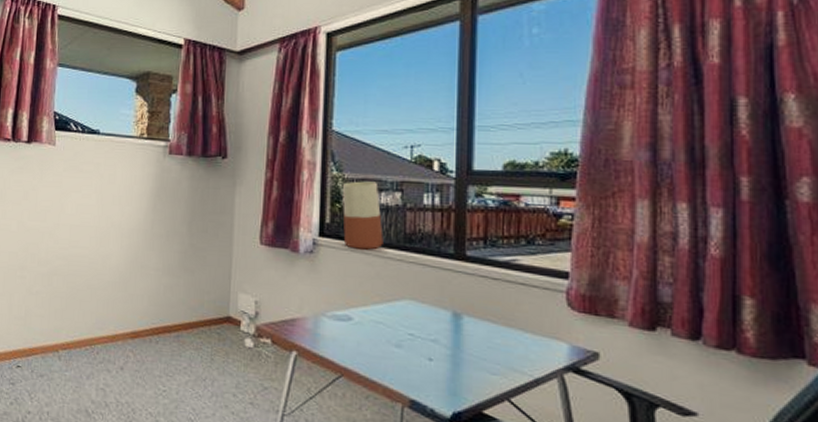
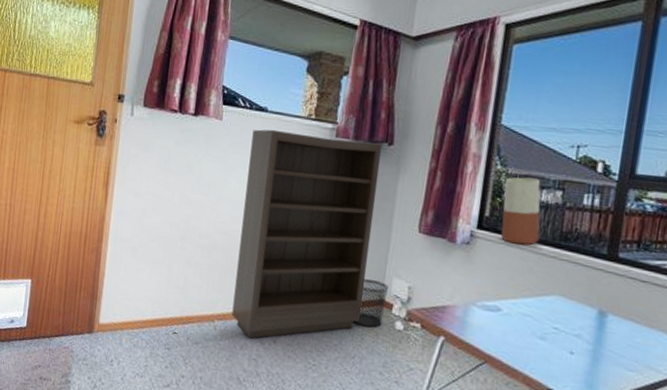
bookshelf: none [76,151,216,367] -> present [232,129,383,339]
waste bin: none [201,296,234,347] -> present [353,279,389,328]

